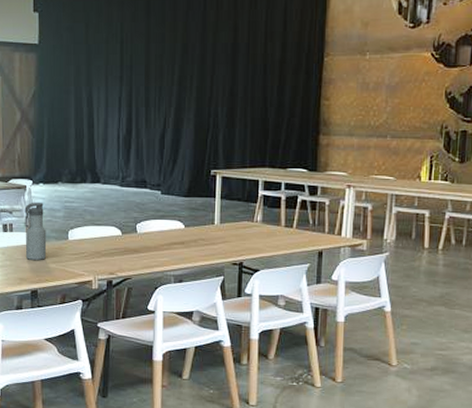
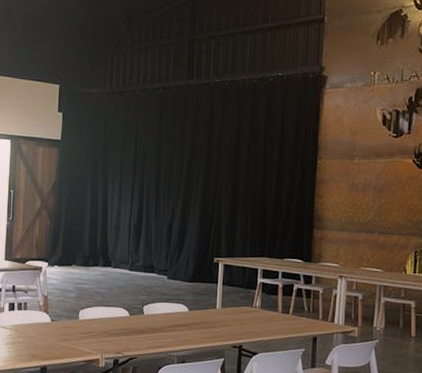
water bottle: present [24,203,47,261] -> none [37,283,59,339]

